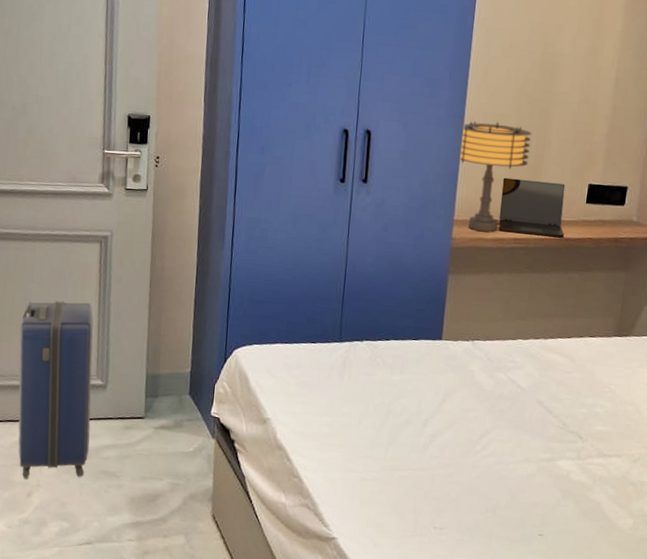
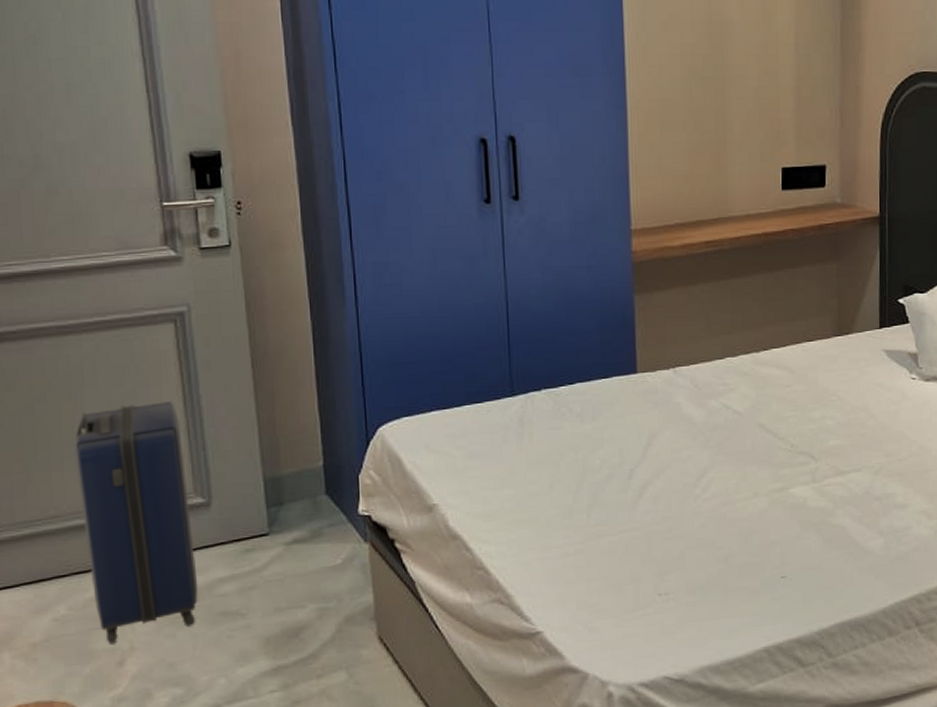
table lamp: present [459,120,531,232] -> none [626,108,709,239]
laptop: present [498,177,566,238] -> none [682,170,763,236]

